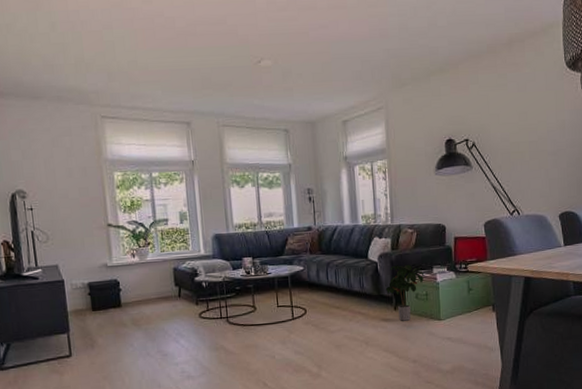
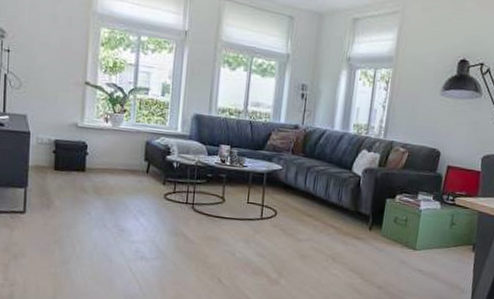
potted plant: present [385,264,425,321] -> none [364,183,408,244]

